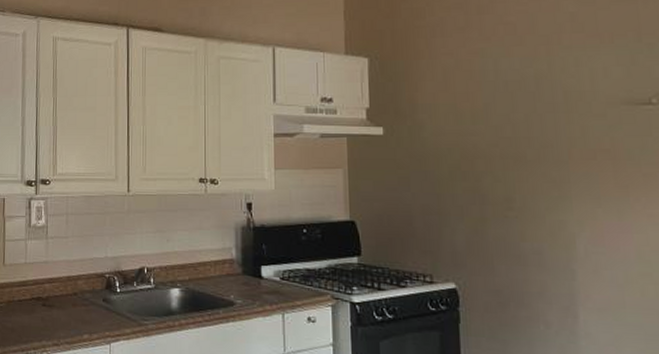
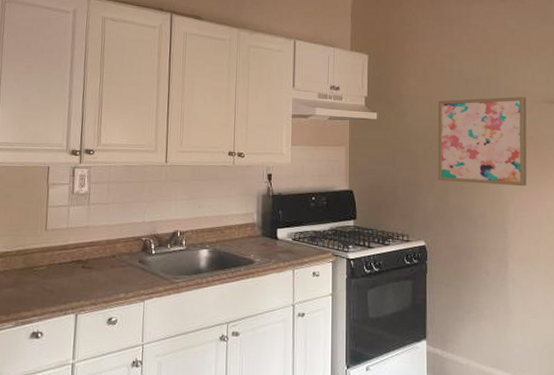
wall art: none [467,99,603,215] -> present [437,97,527,187]

